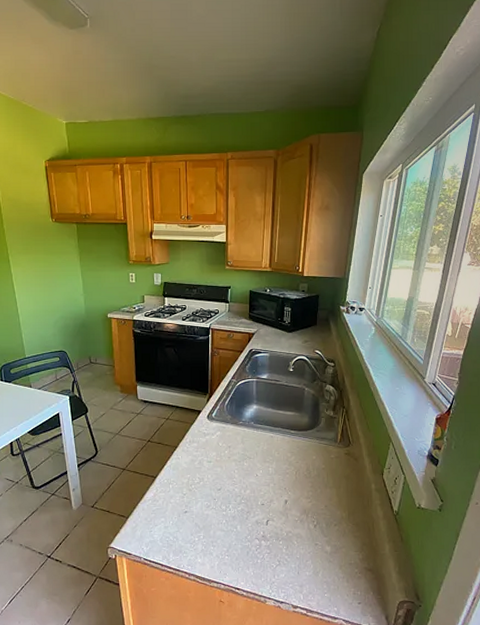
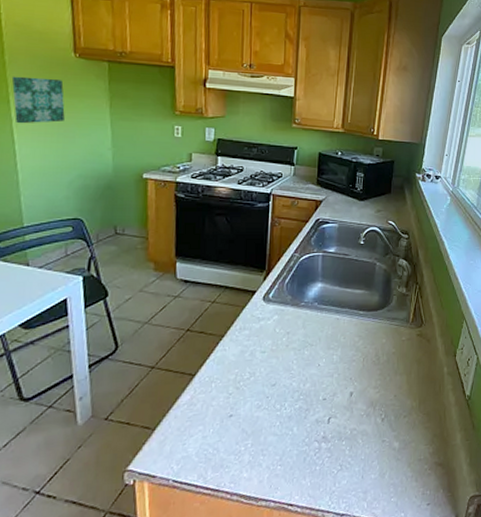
wall art: none [9,240,48,278] -> present [11,76,65,124]

